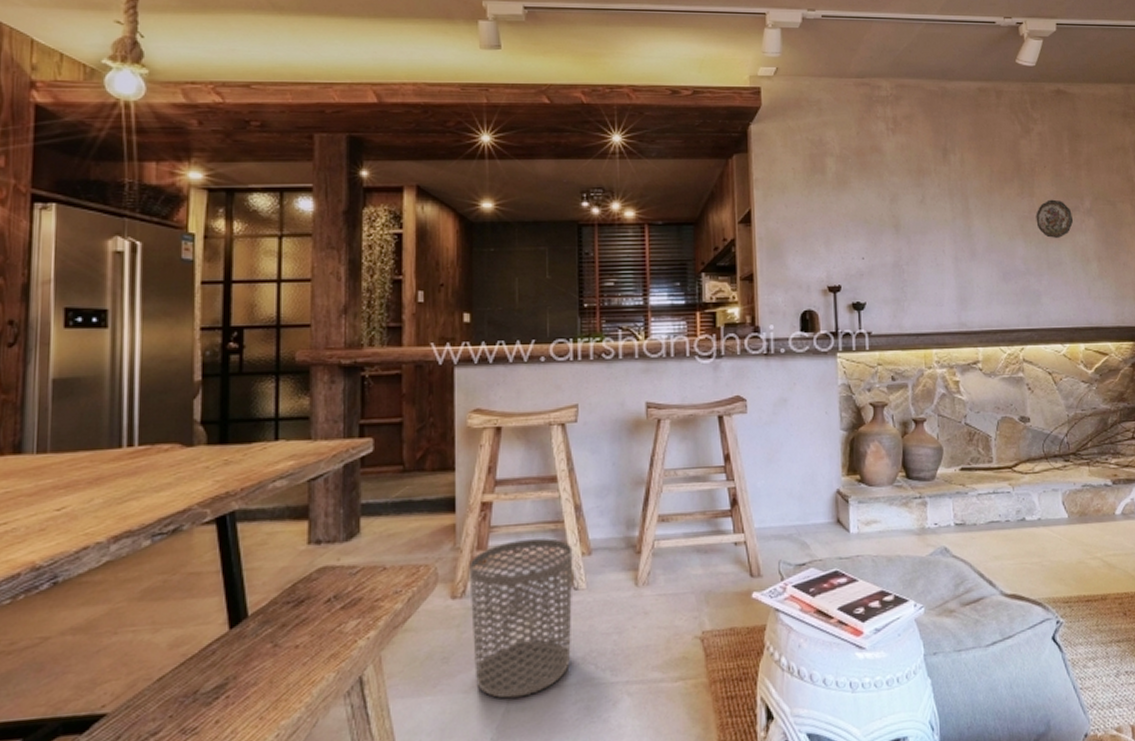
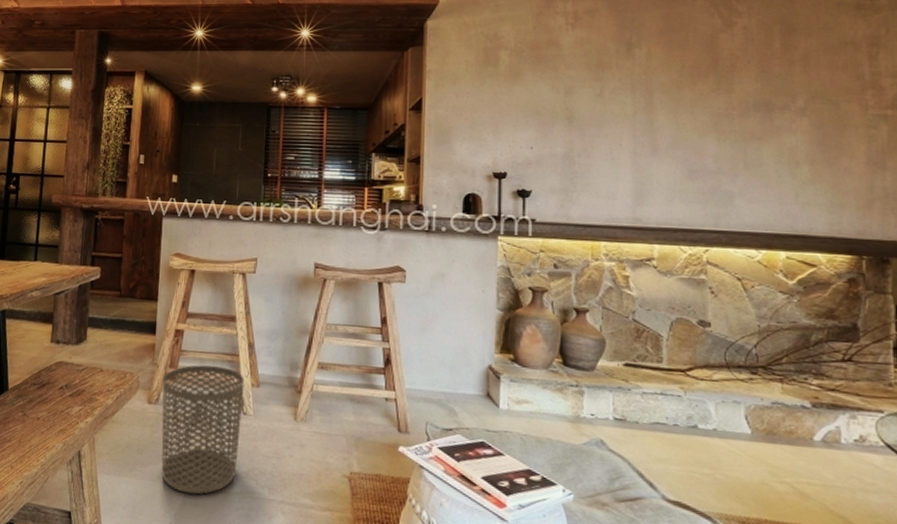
decorative plate: present [1035,199,1073,238] -> none [733,96,780,137]

